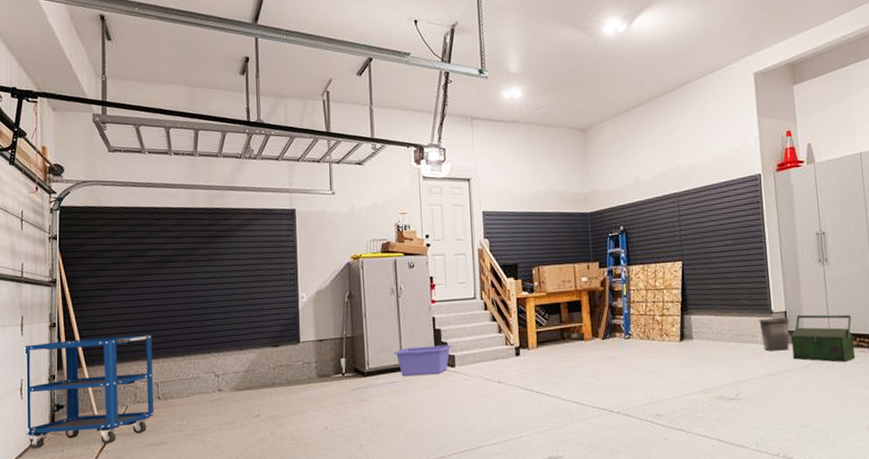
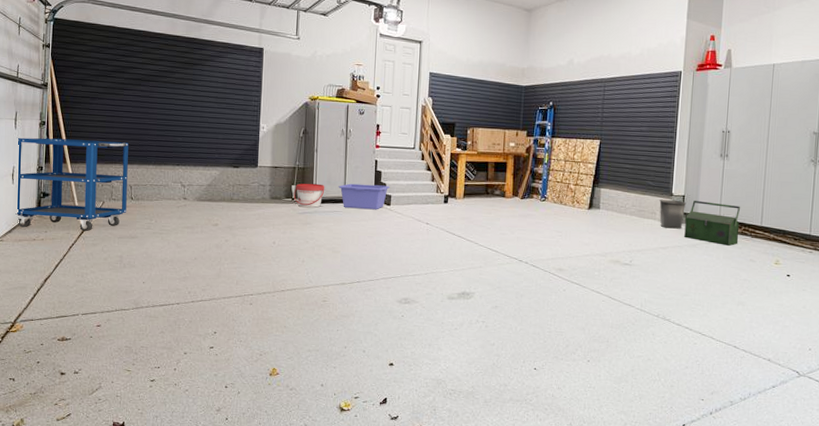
bucket: none [343,352,379,383] -> present [293,183,325,208]

